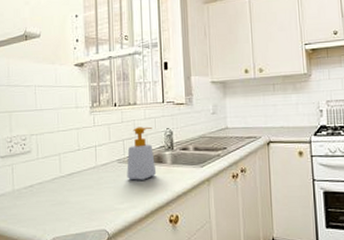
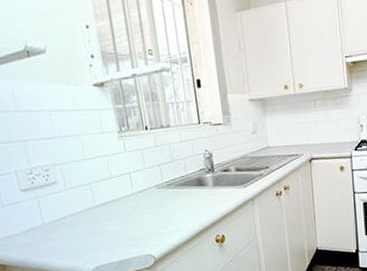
soap bottle: present [127,126,157,180] -> none [165,150,199,205]

